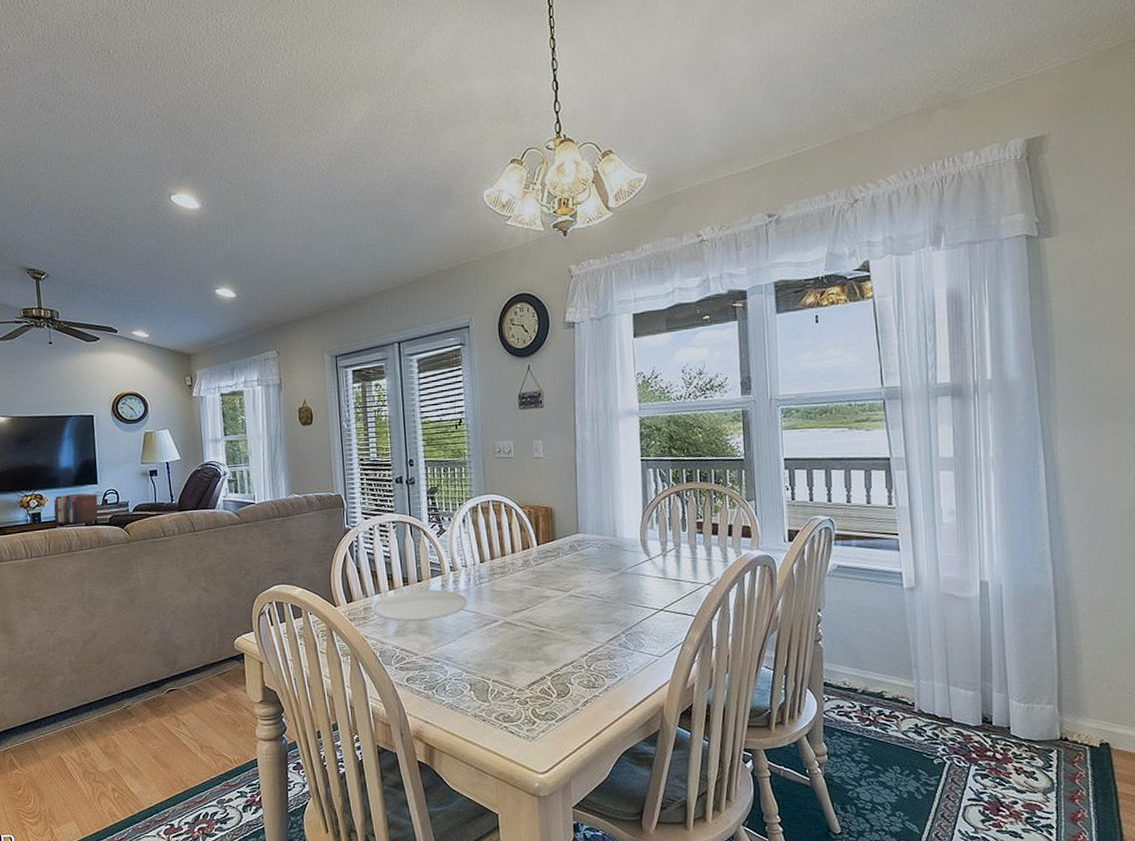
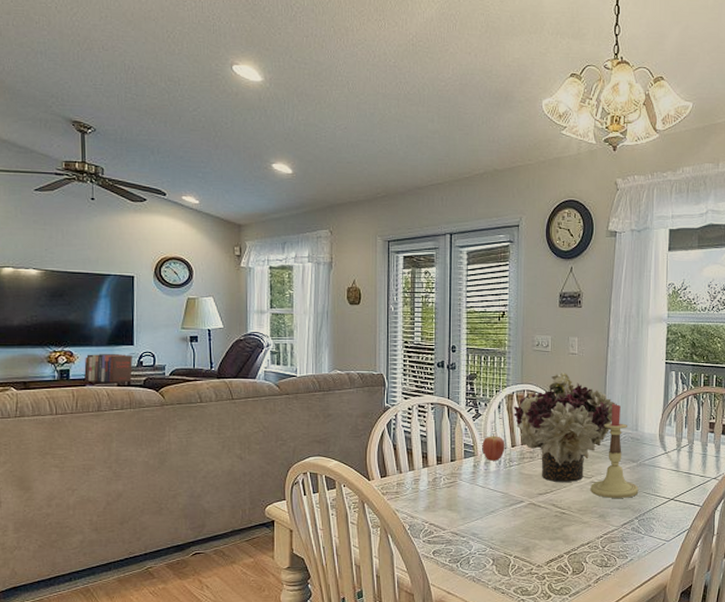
plate: present [372,589,467,622] -> none [405,469,496,499]
fruit: none [449,551,474,579] -> present [482,435,505,461]
flower arrangement: none [479,478,590,598] -> present [514,372,616,482]
candlestick: none [569,508,623,612] -> present [591,403,639,498]

